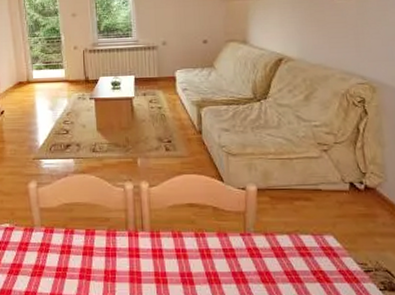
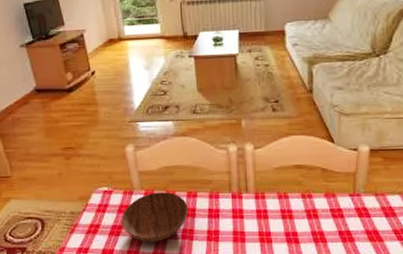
bowl: none [21,229,87,282] -> present [121,192,189,242]

